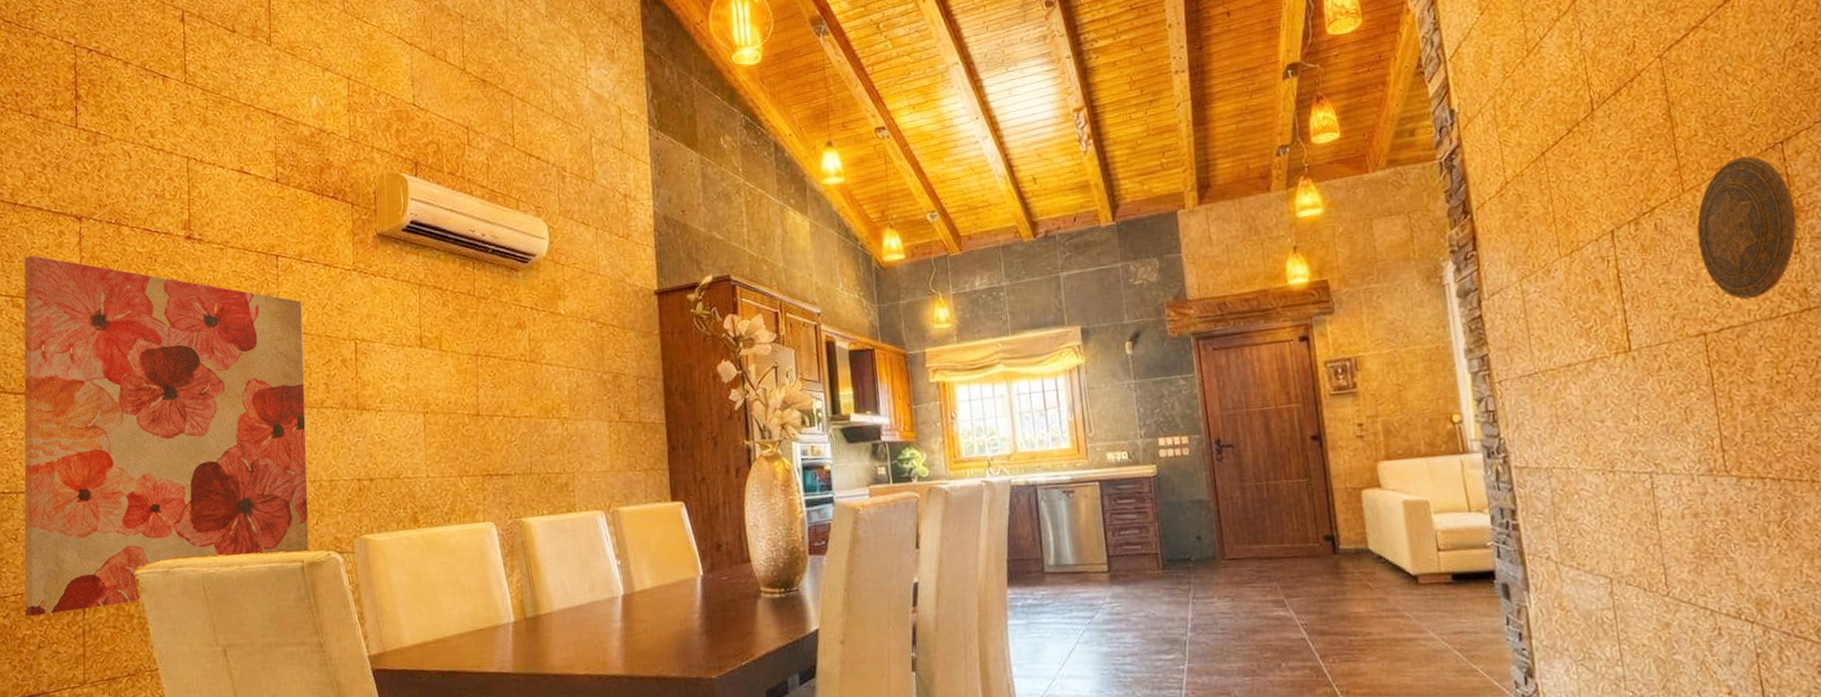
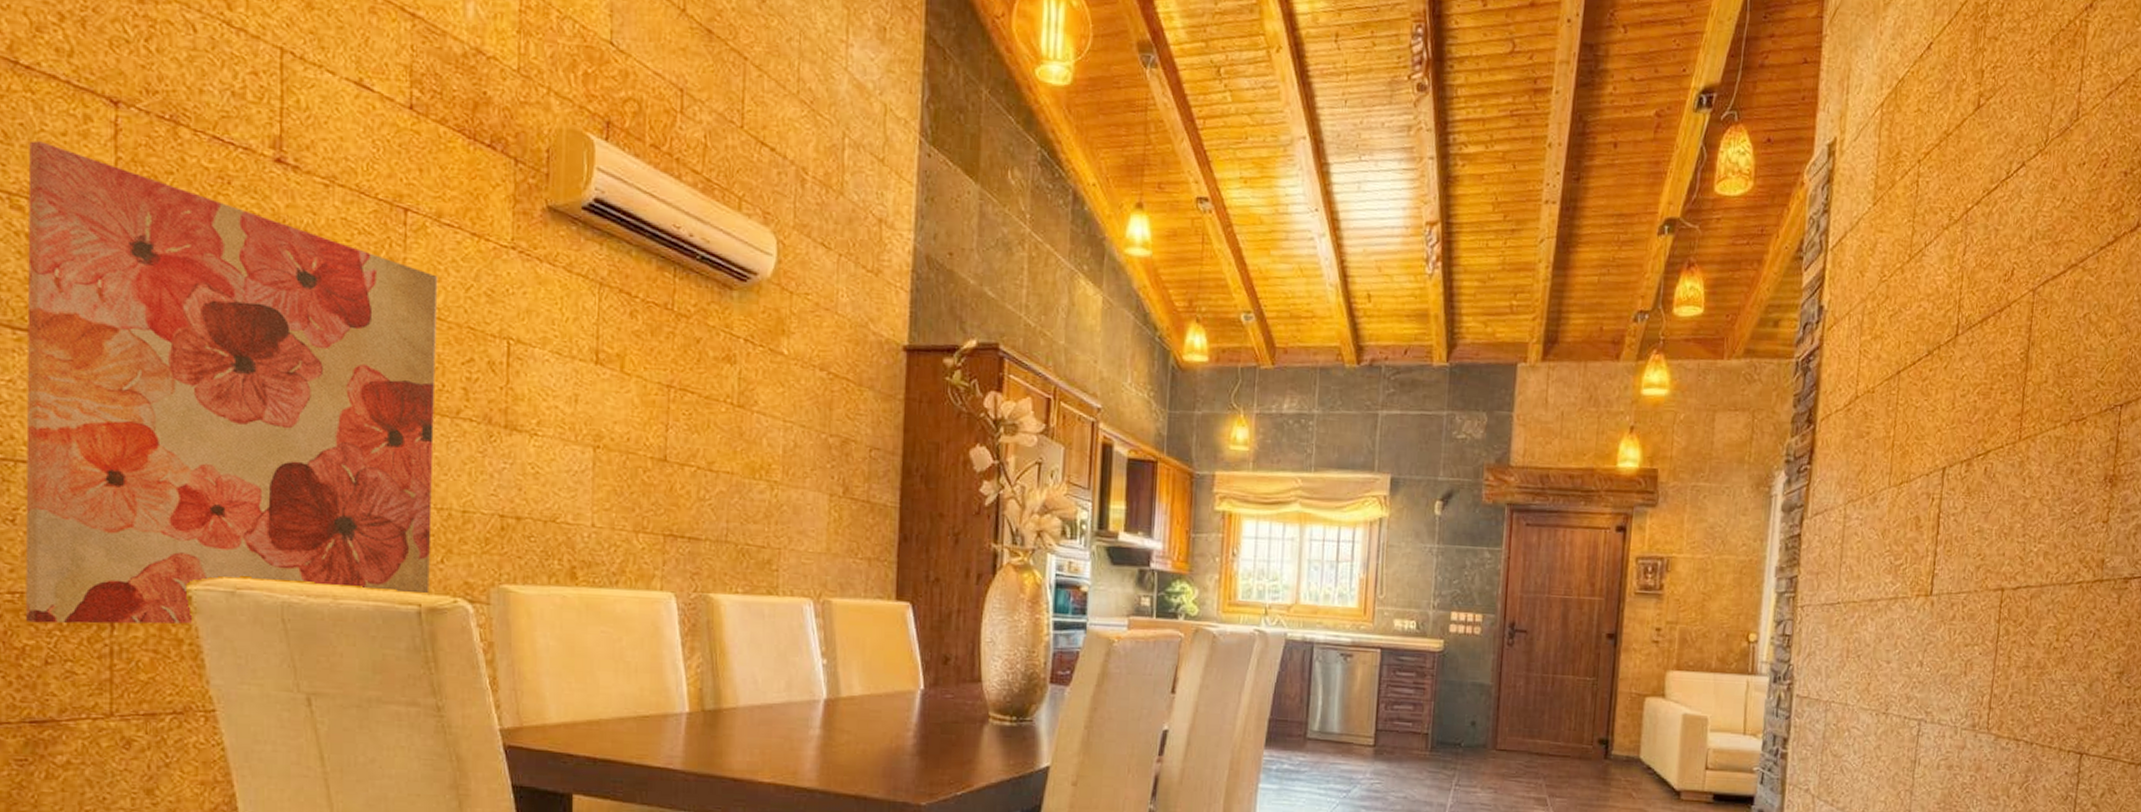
decorative plate: present [1697,156,1797,300] -> none [2018,413,2116,562]

